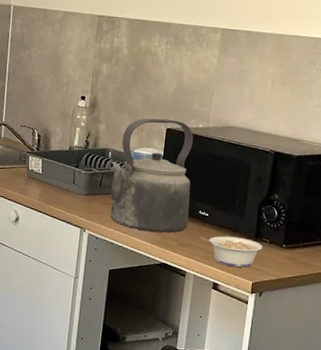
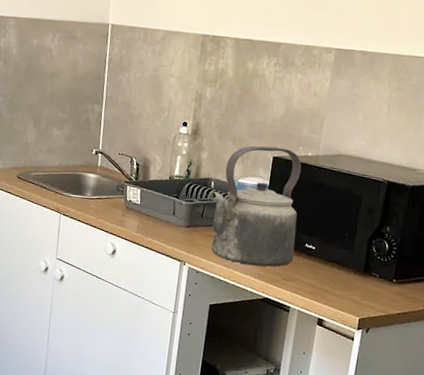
legume: present [200,236,263,268] -> none [306,270,372,303]

